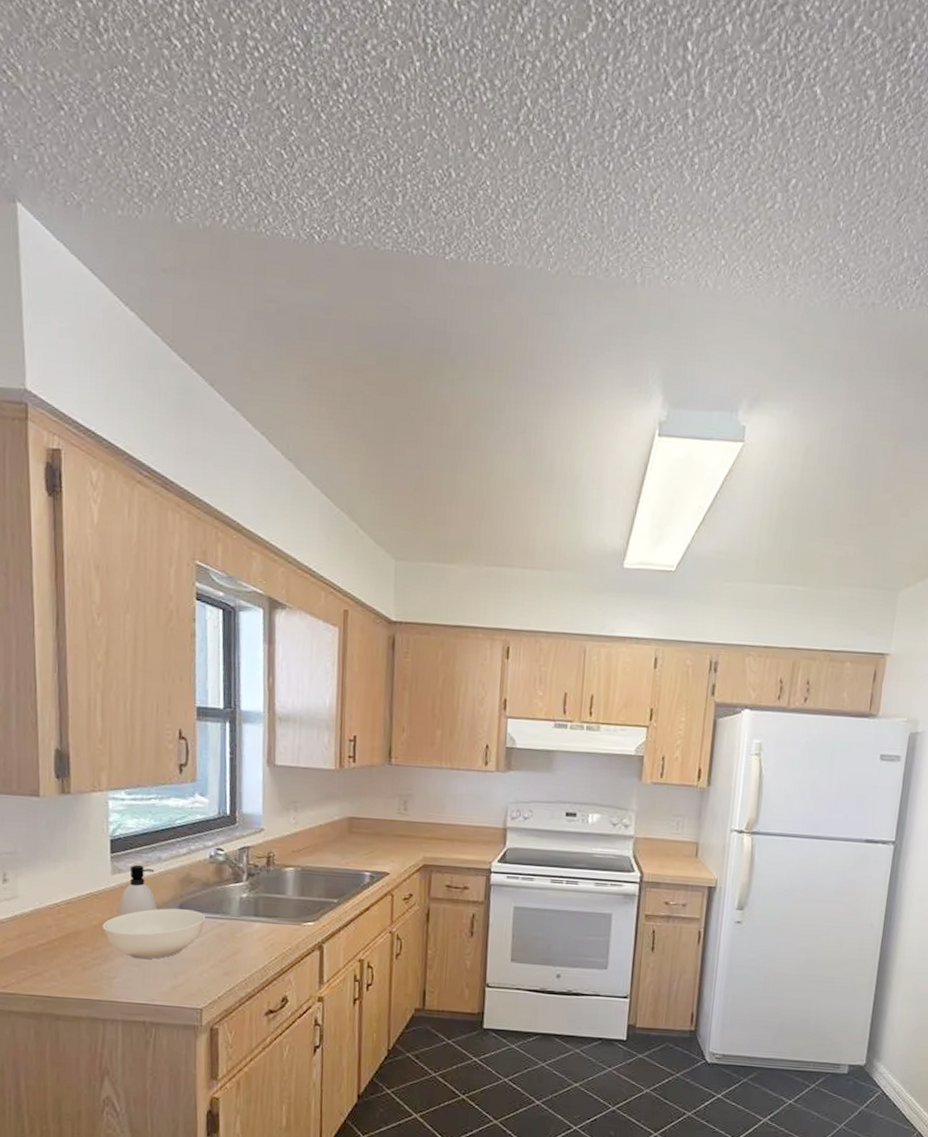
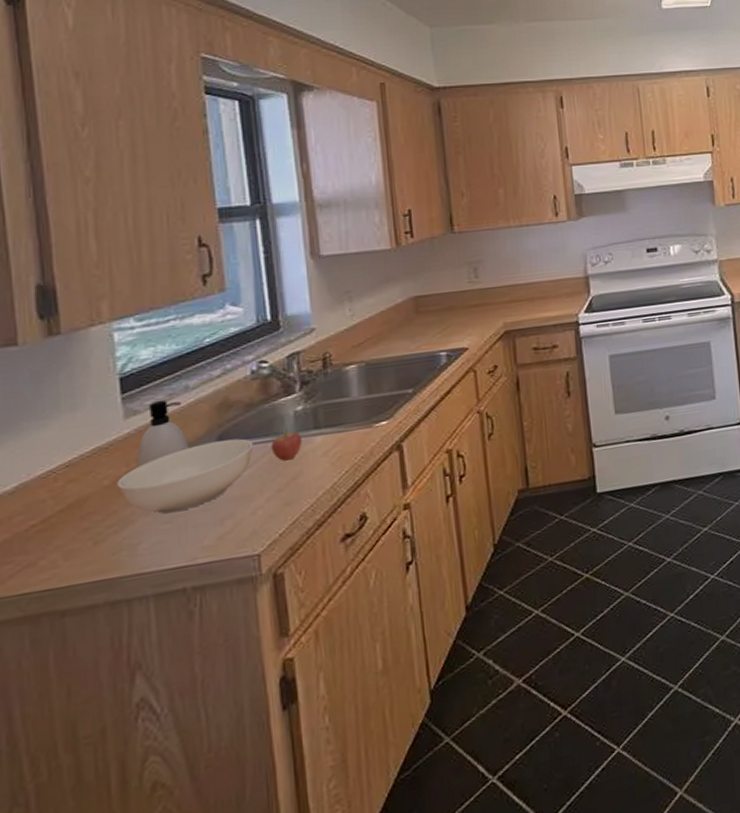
fruit: none [219,910,244,938] -> present [271,428,303,461]

